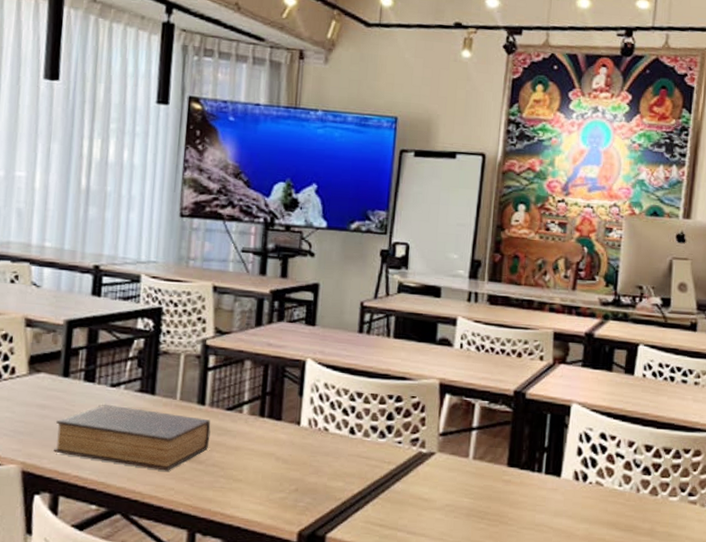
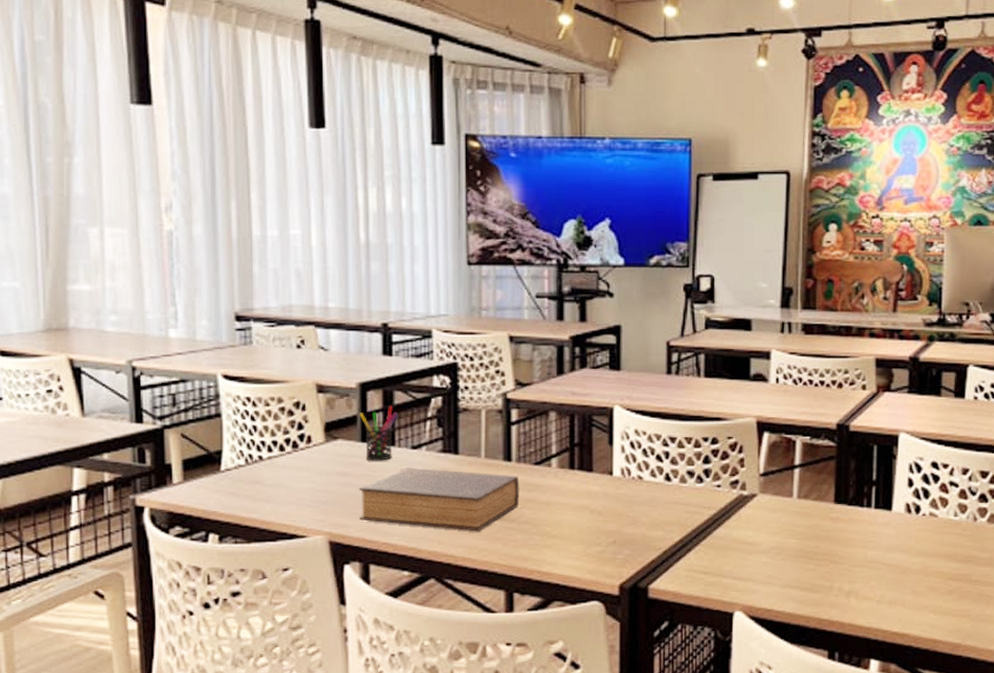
pen holder: none [63,343,101,396] -> present [359,405,398,461]

